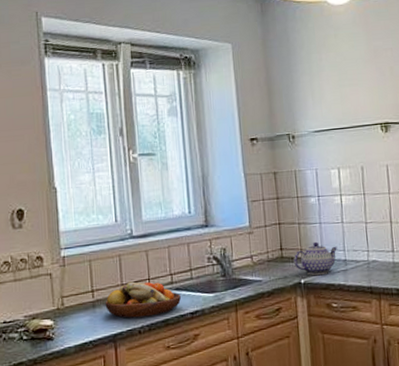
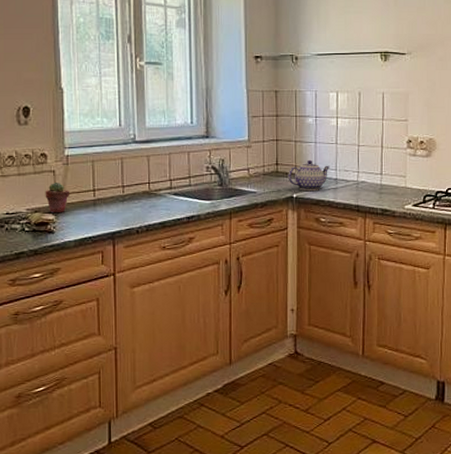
potted succulent: none [42,285,68,319] -> present [45,182,70,214]
fruit bowl: present [105,281,181,319] -> none [105,184,178,218]

